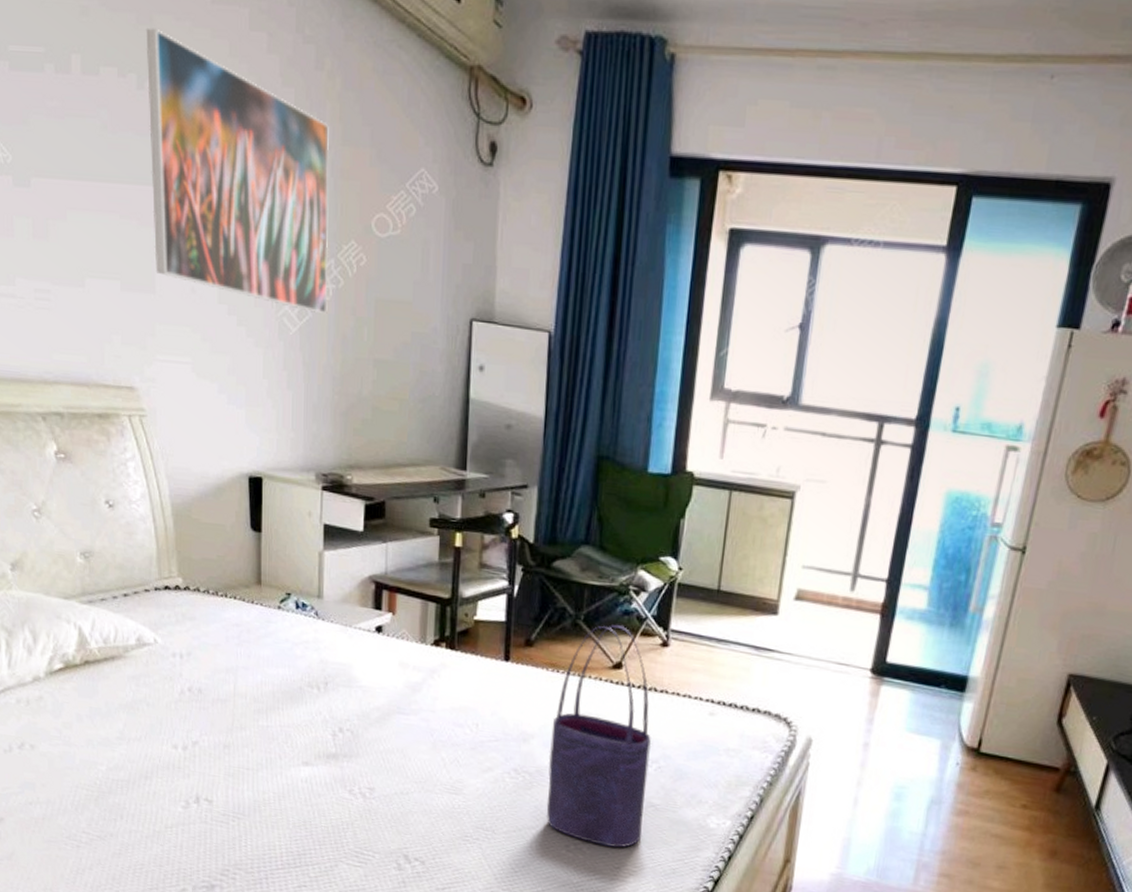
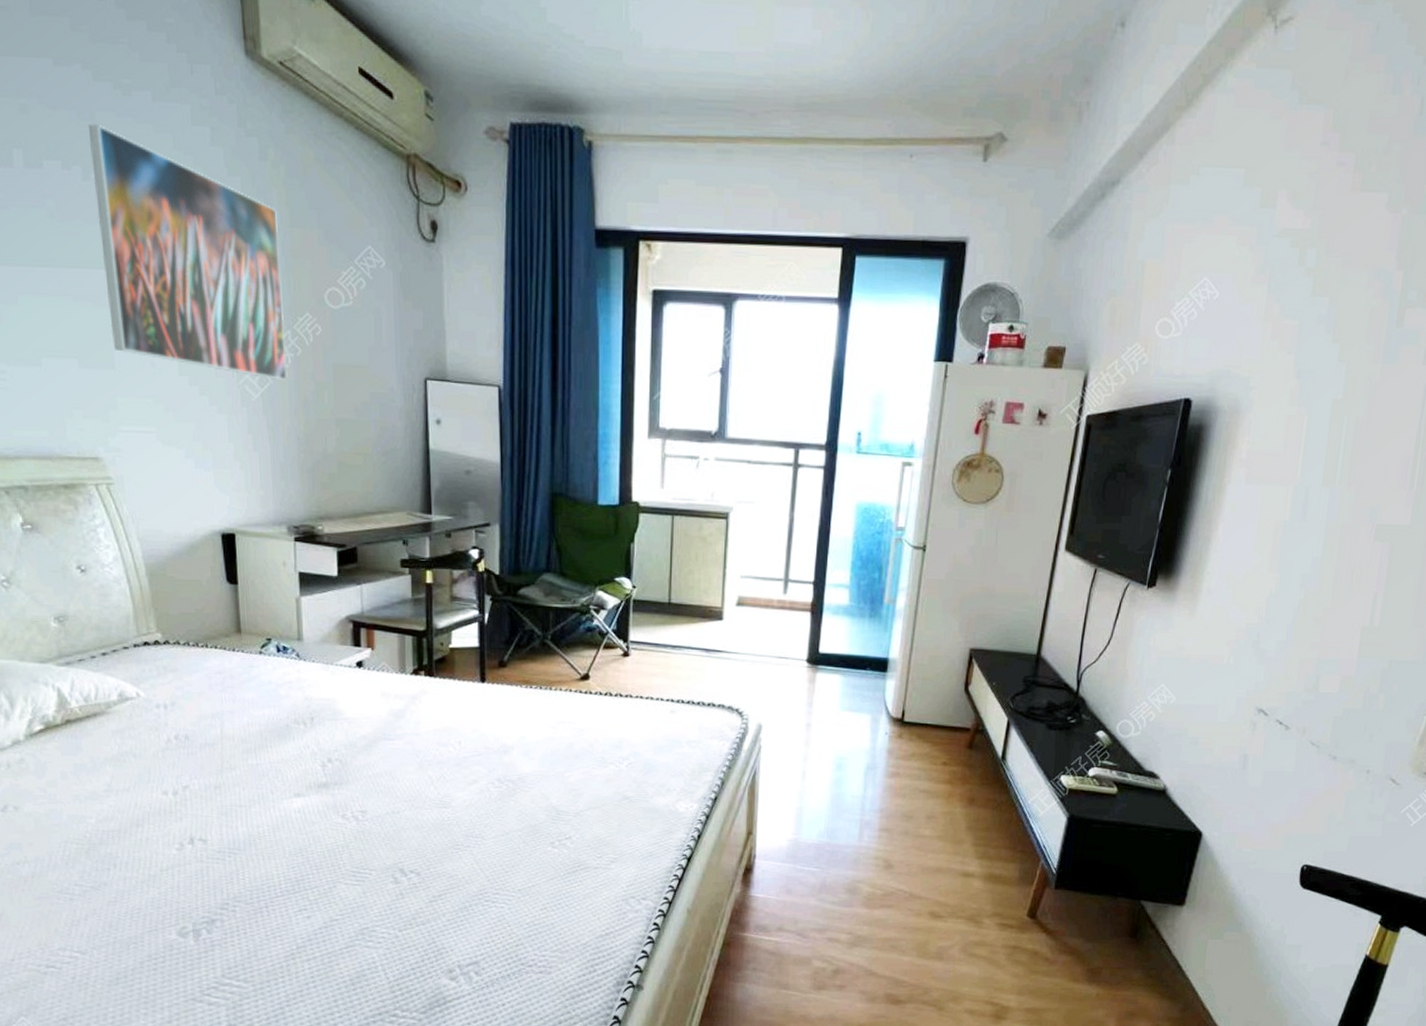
tote bag: present [546,624,652,848] -> none [528,640,622,840]

